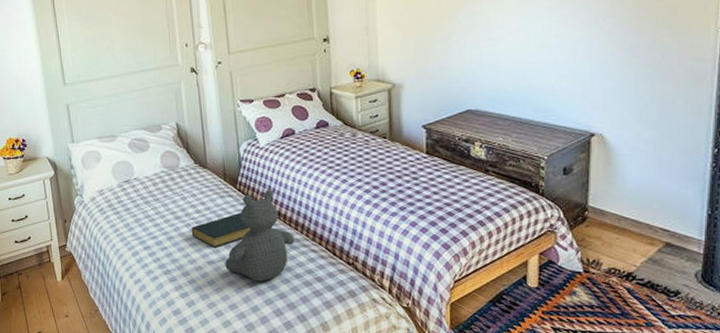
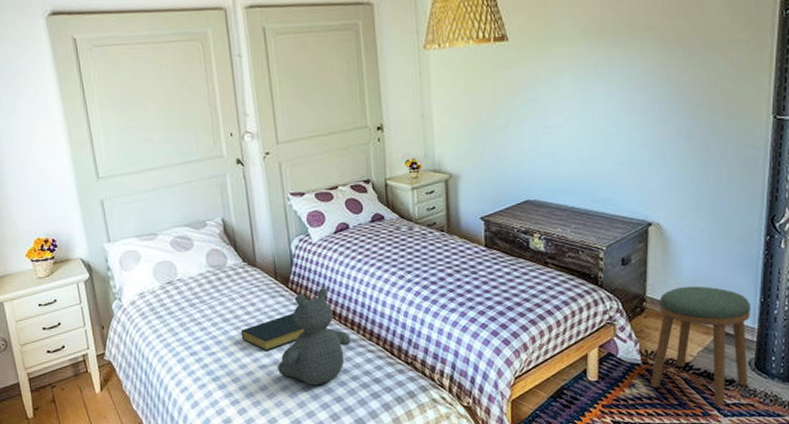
stool: none [591,196,698,317] -> present [650,286,752,406]

